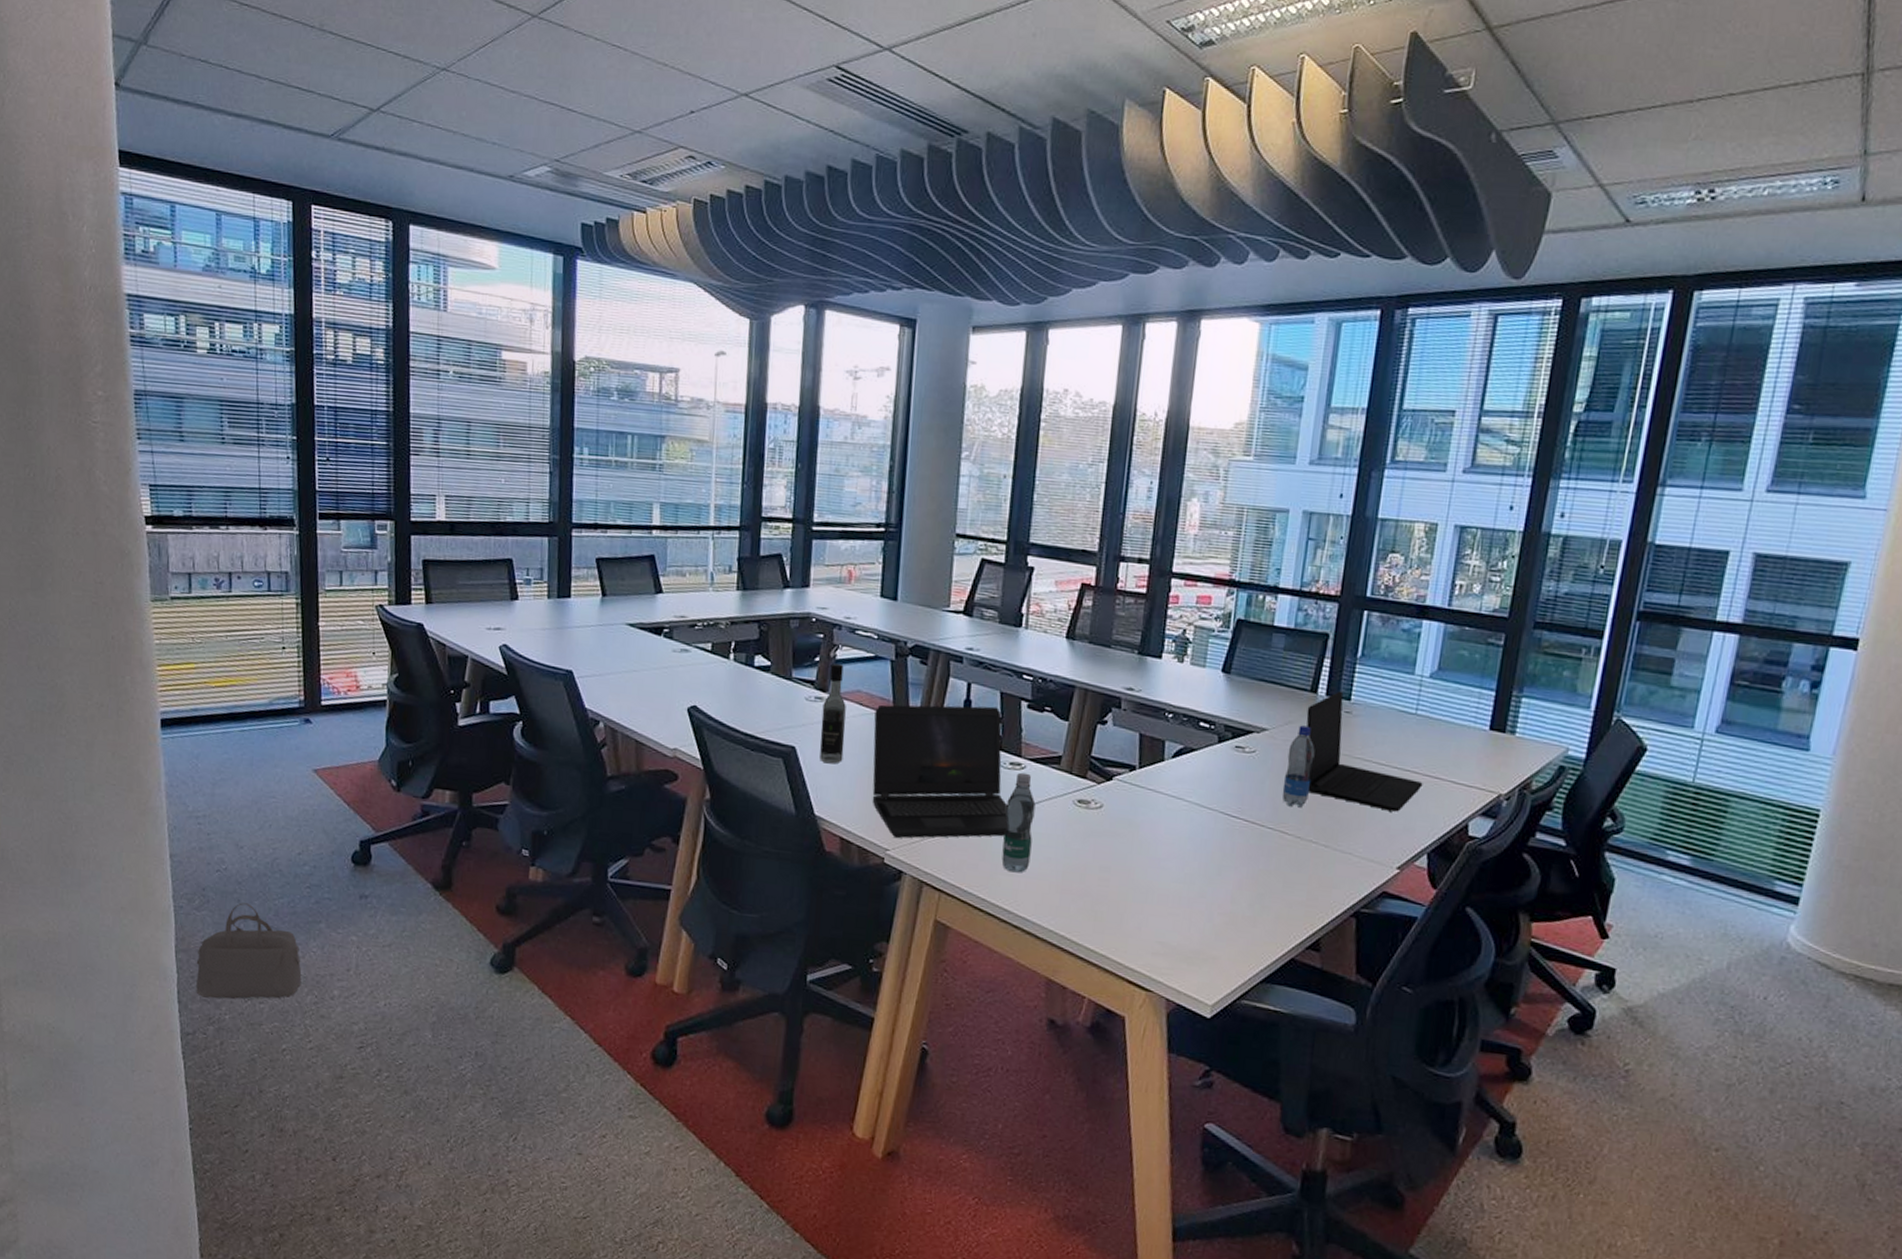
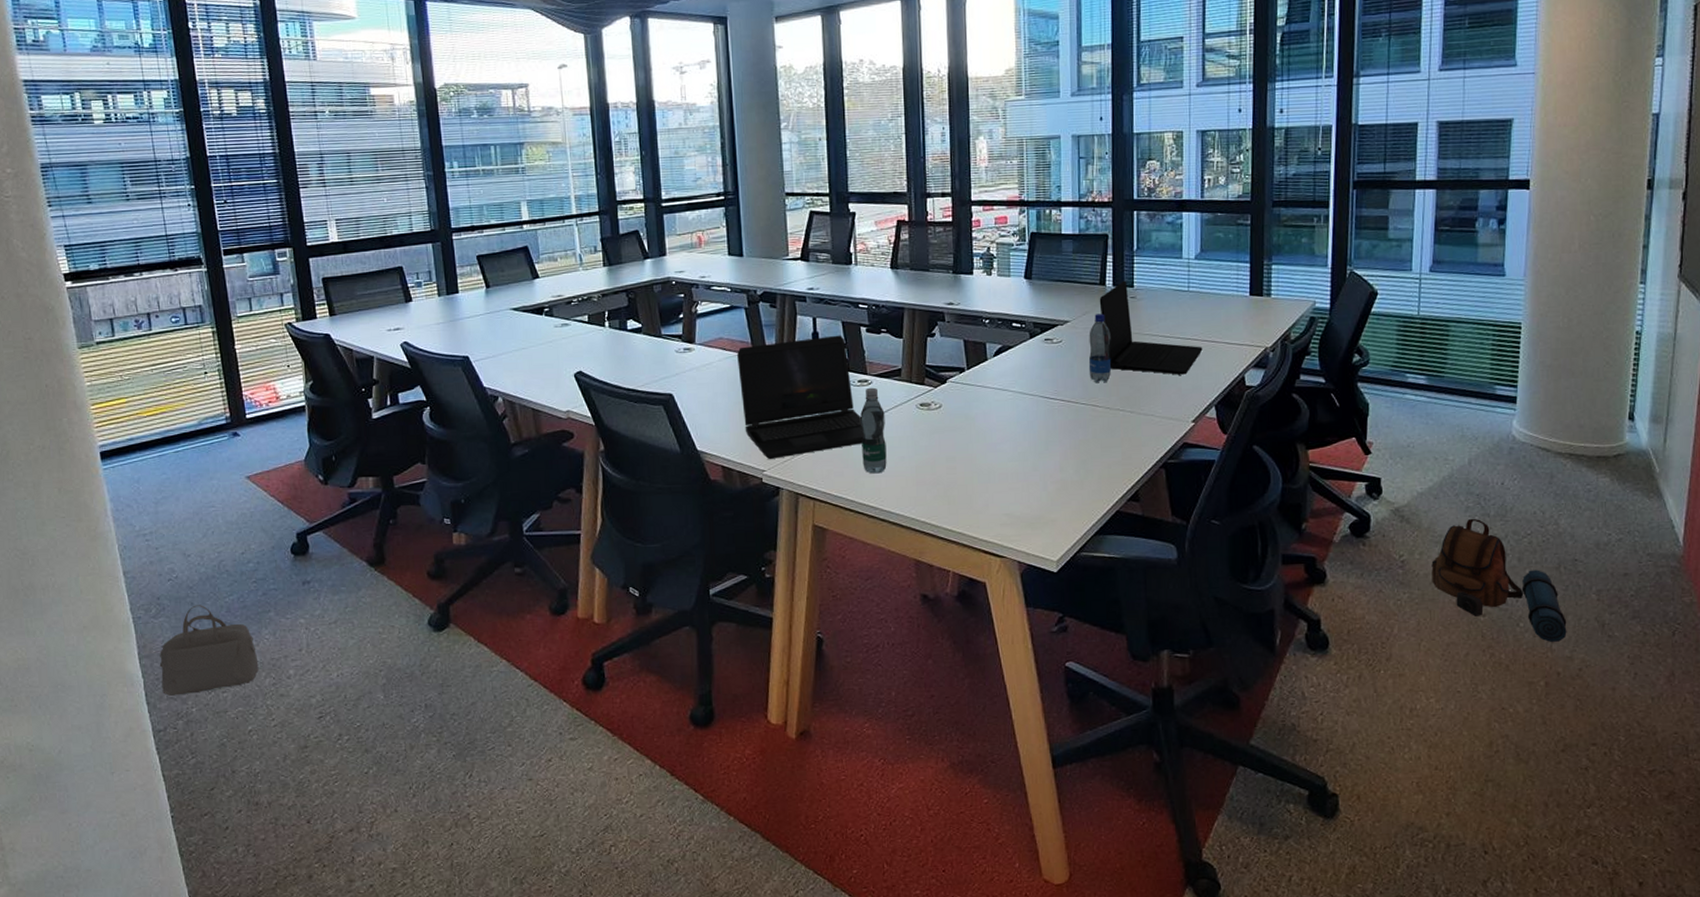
bottle: present [820,663,846,764] -> none [691,317,715,404]
backpack: none [1659,1033,1819,1196] -> present [1431,518,1567,642]

